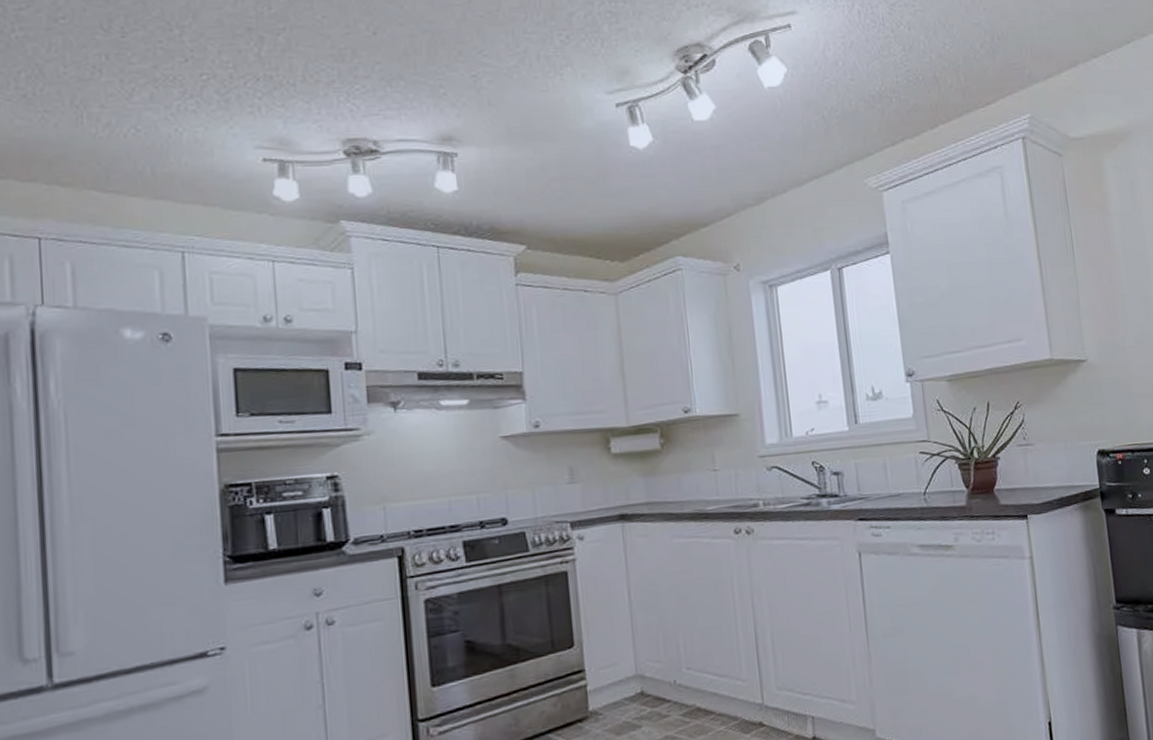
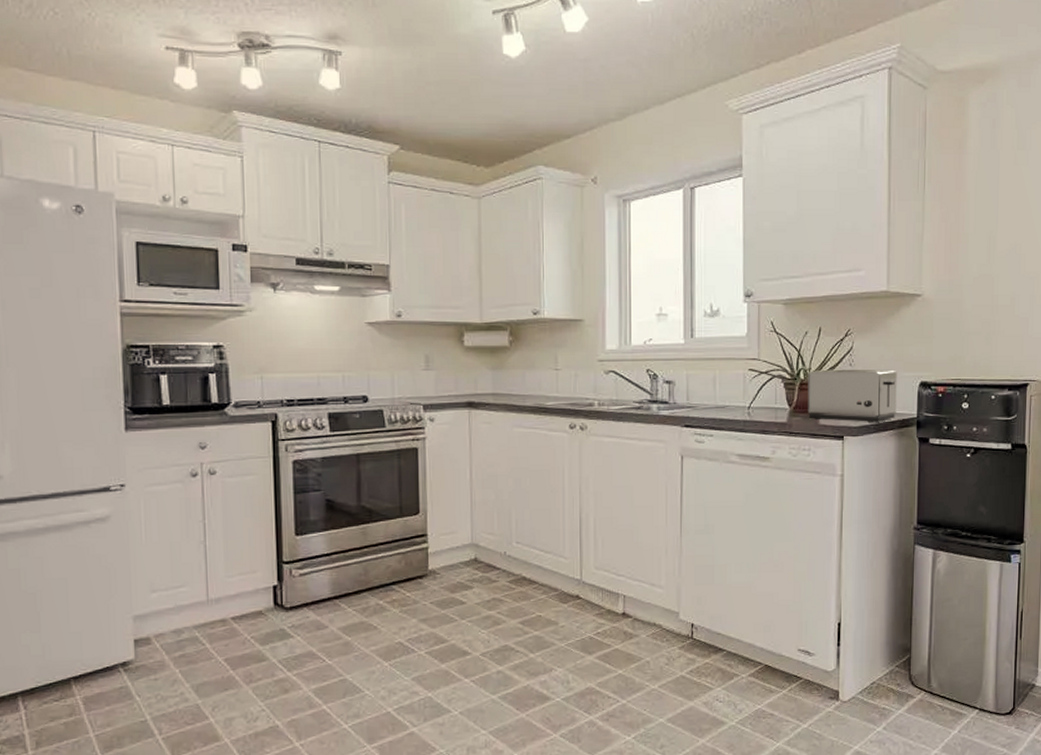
toaster: none [981,439,1078,500] -> present [807,369,897,422]

